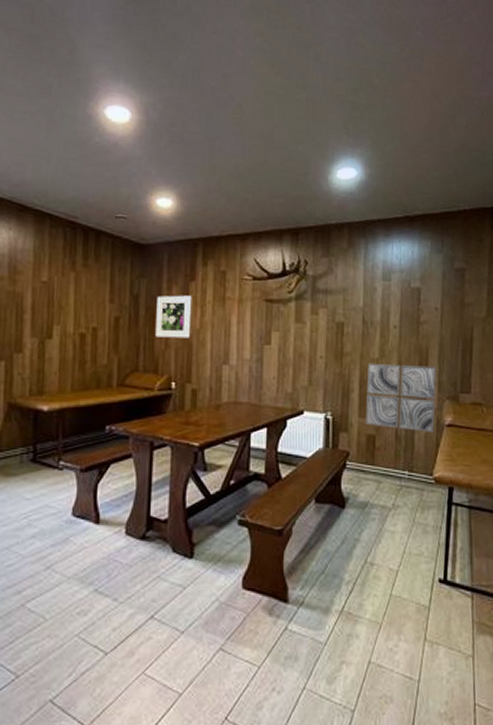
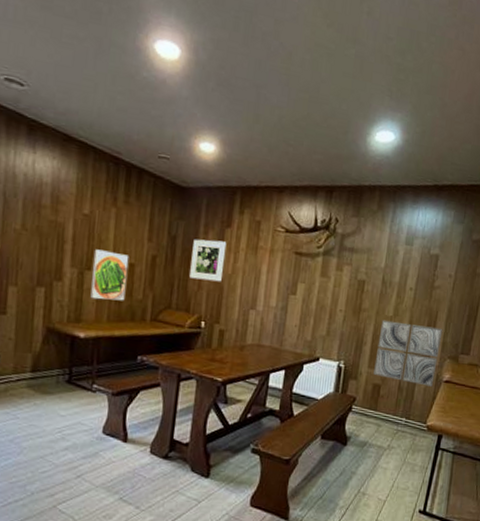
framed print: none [53,316,91,368] -> present [90,249,129,301]

